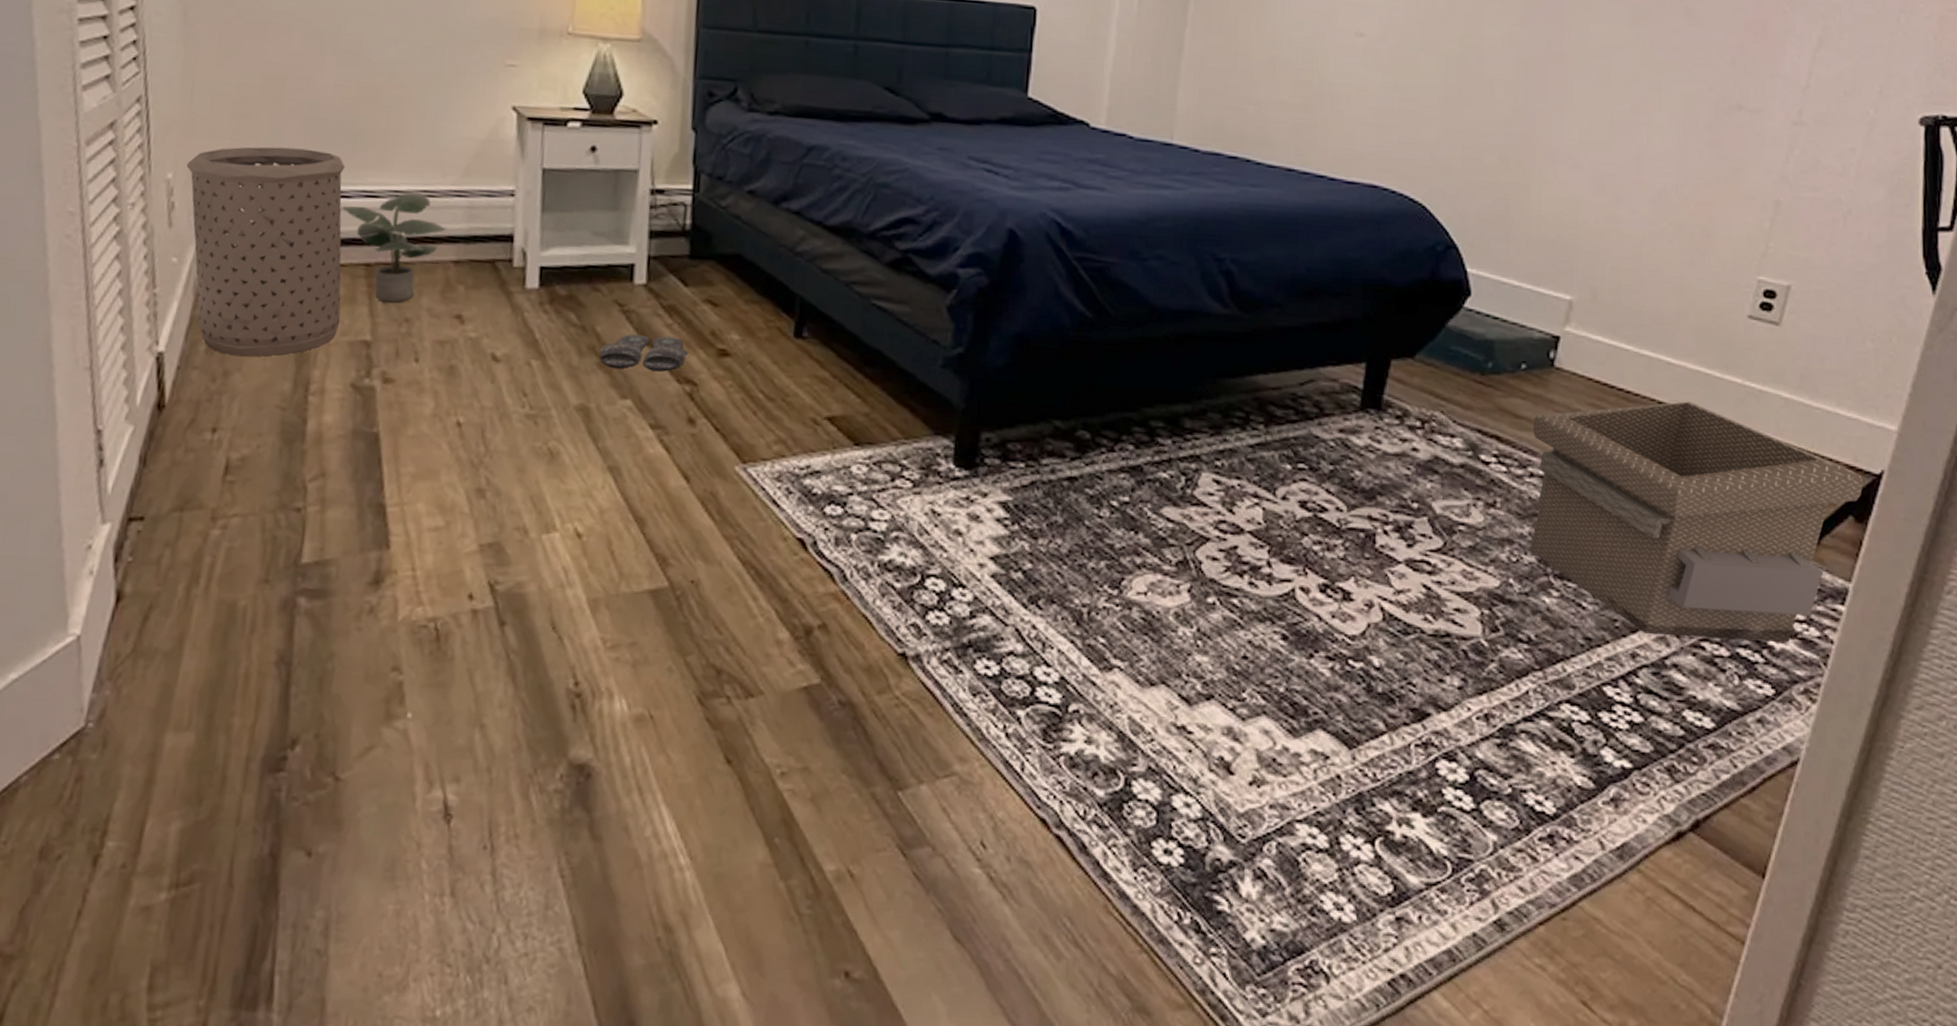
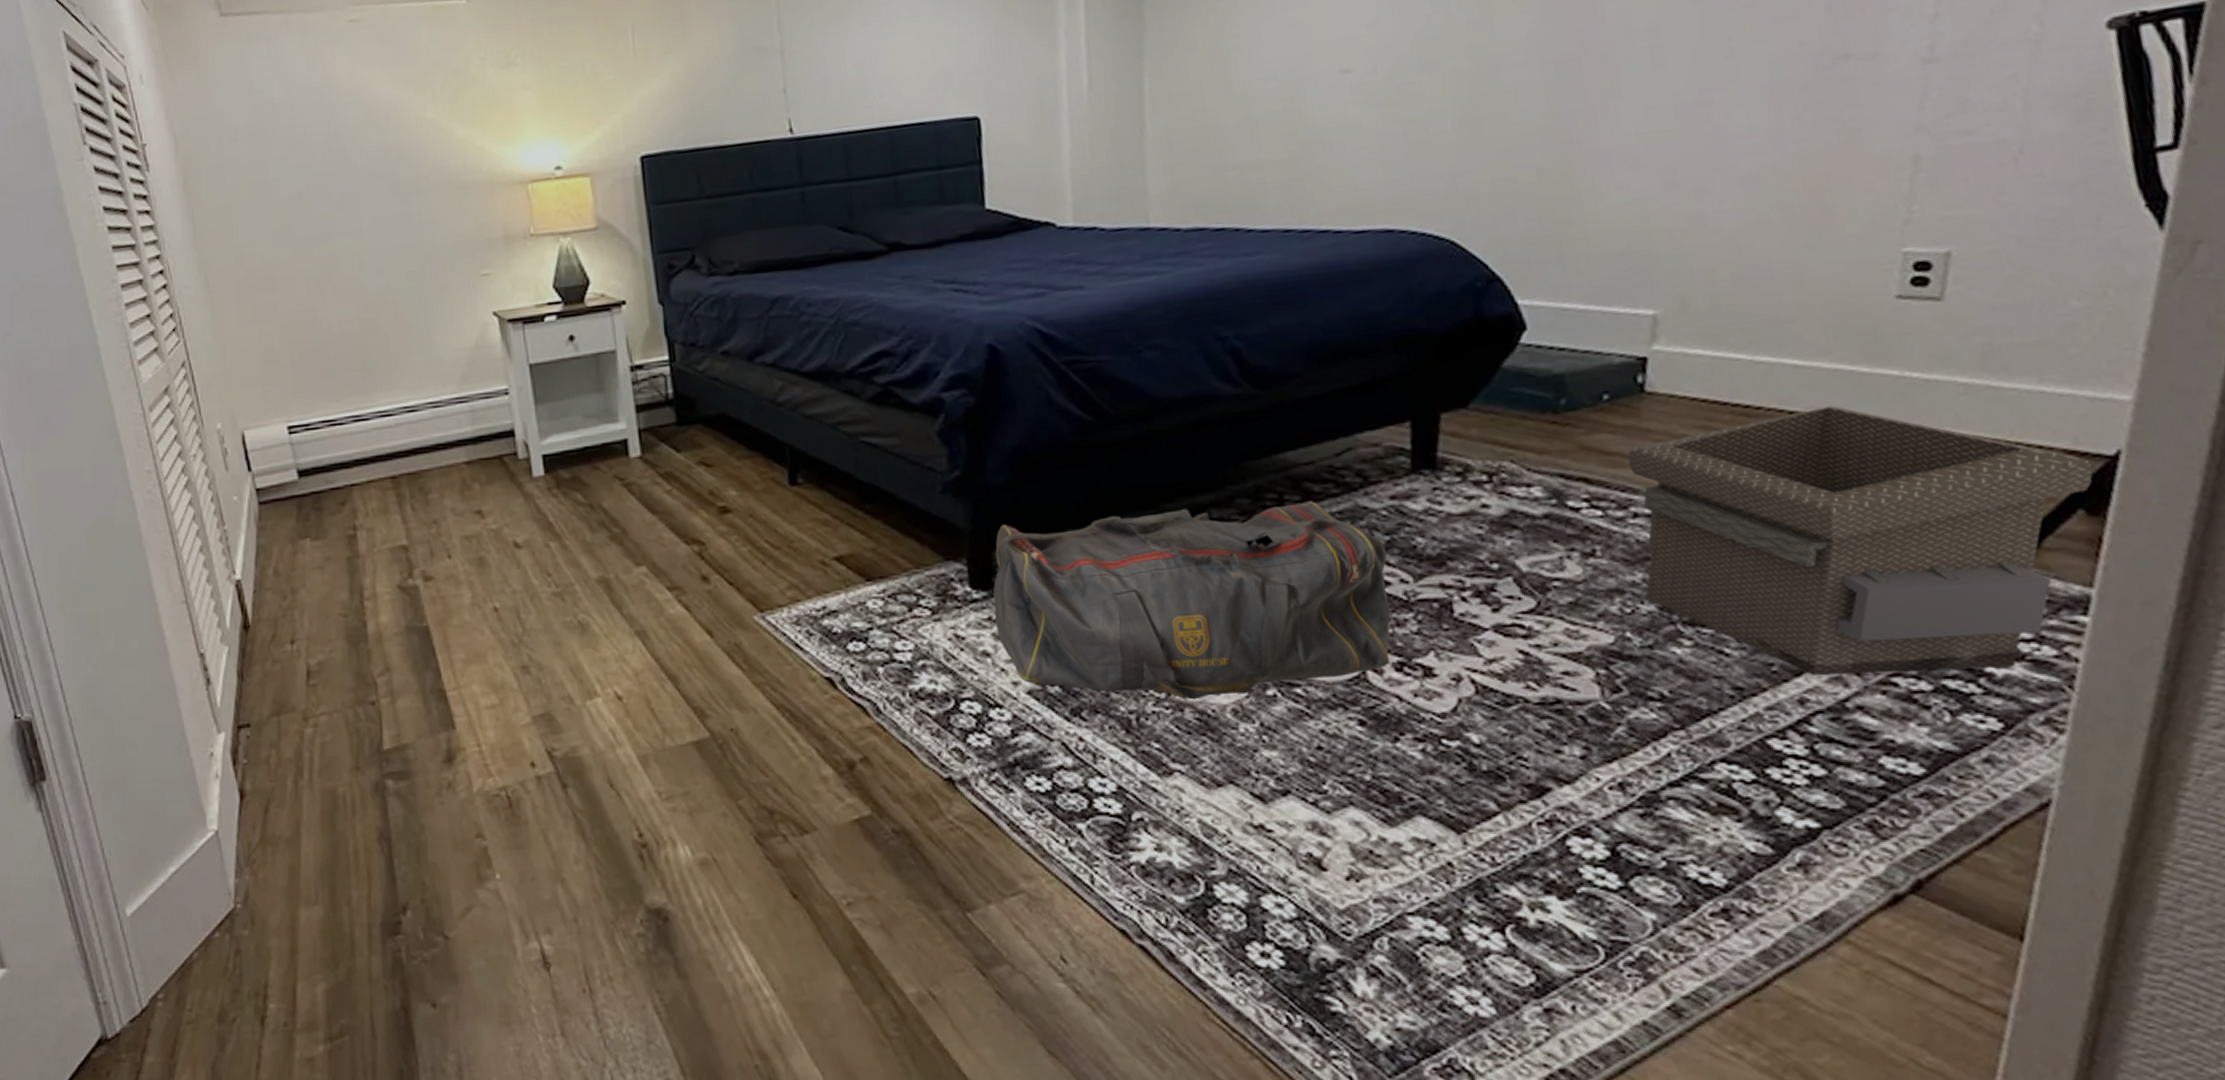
laundry basket: present [186,147,346,357] -> none [230,382,379,575]
potted plant: present [341,193,448,303] -> none [362,406,456,509]
slippers: present [599,334,690,372] -> none [608,501,692,539]
duffel bag: none [972,407,1329,604] -> present [993,501,1391,701]

